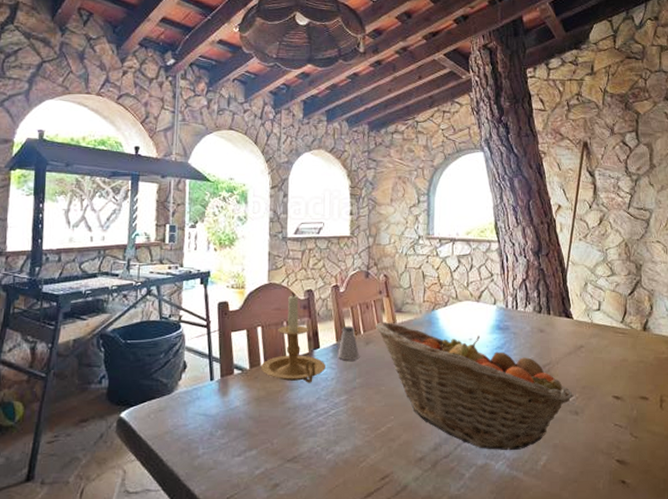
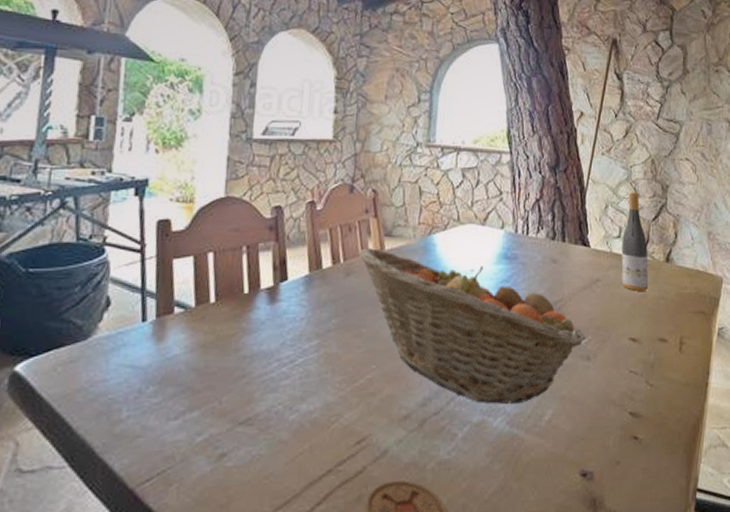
candle holder: present [261,293,325,383] -> none [210,209,294,325]
saltshaker: present [337,325,360,361] -> none [310,252,338,296]
wine bottle: none [602,271,628,356] -> present [621,192,649,291]

